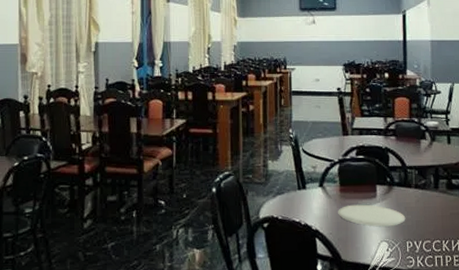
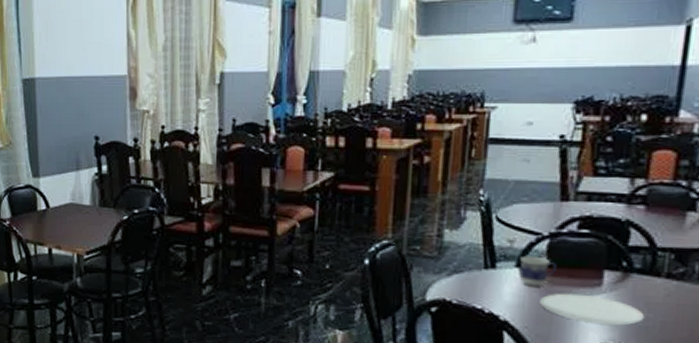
cup: none [321,177,346,201] -> present [519,255,557,287]

